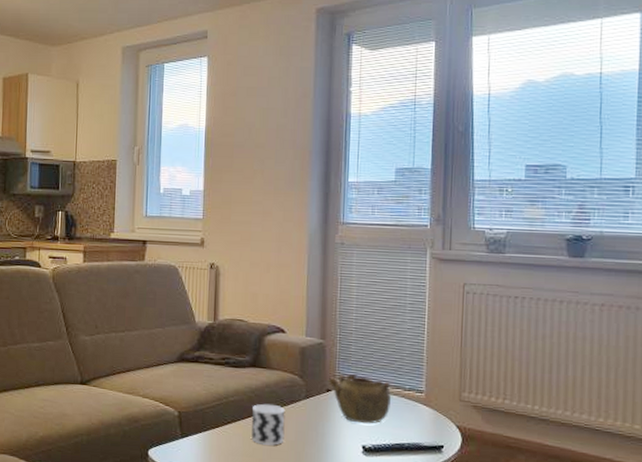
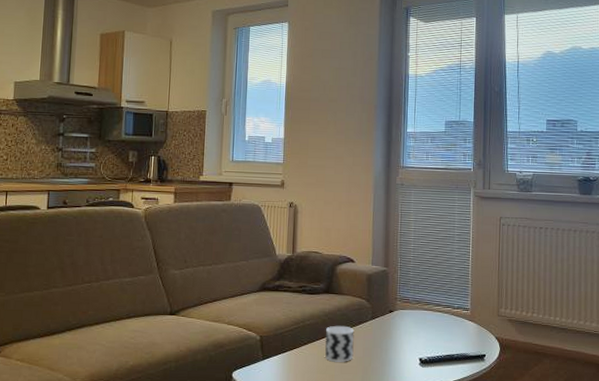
teapot: present [326,374,391,424] -> none [389,297,443,339]

